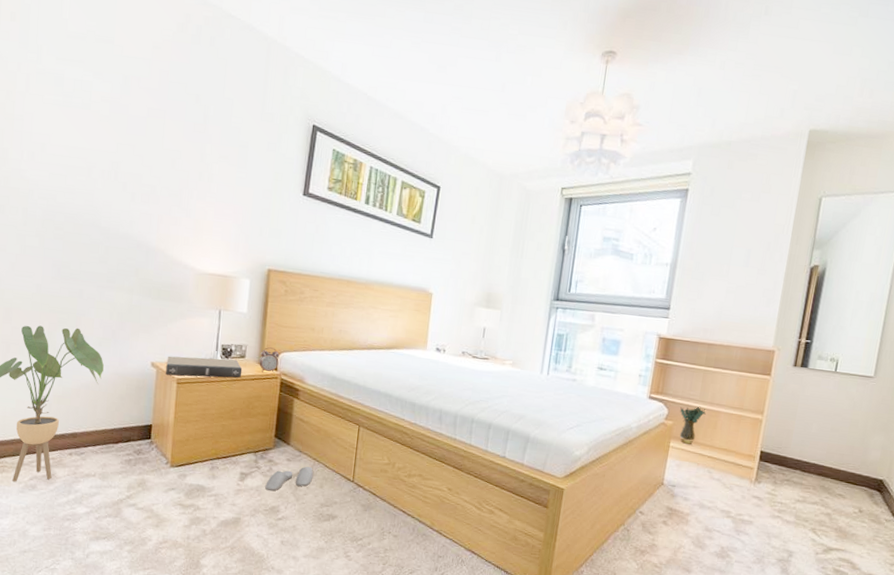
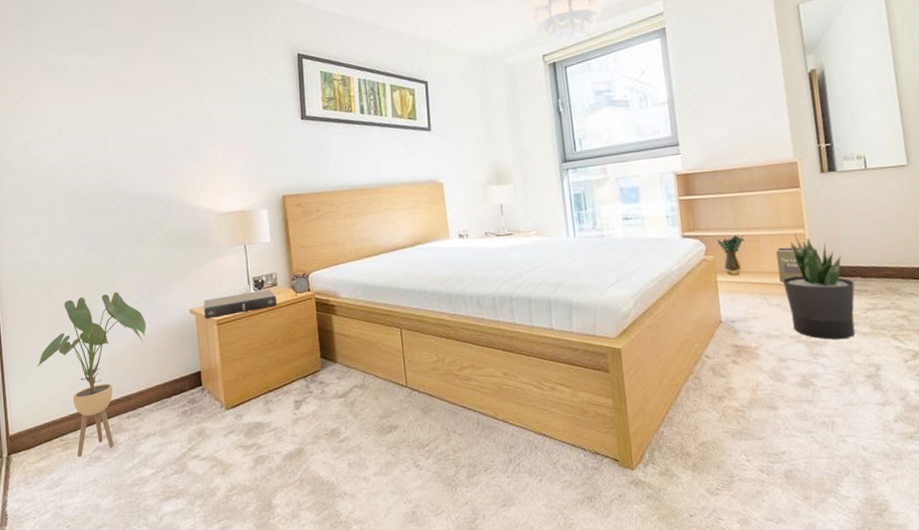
slippers: present [265,466,314,492] -> none [321,380,367,414]
planter: none [726,417,793,523] -> present [782,233,856,340]
books: none [727,427,757,460] -> present [776,247,804,282]

